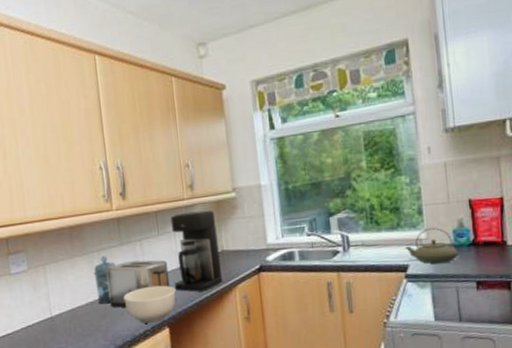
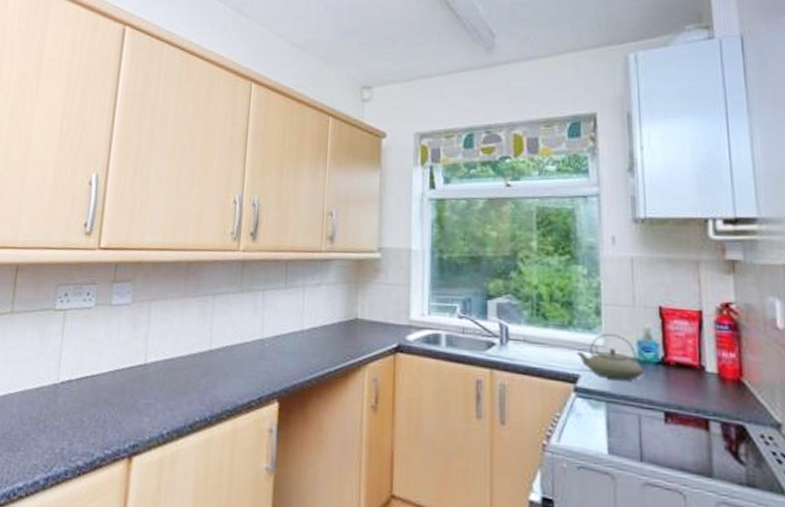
canister: present [93,255,116,304] -> none [202,300,231,360]
toaster: present [105,260,170,308] -> none [215,313,290,368]
bowl: present [123,285,176,324] -> none [232,346,294,394]
coffee maker: present [170,210,223,292] -> none [294,266,354,365]

